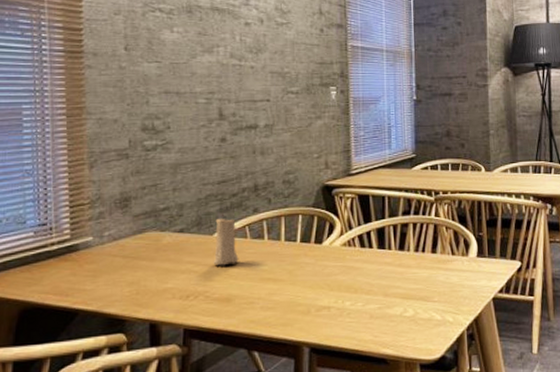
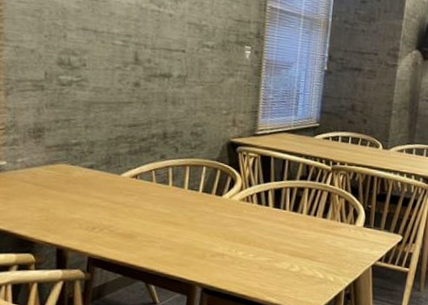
candle: present [213,215,239,266] -> none [119,157,144,205]

